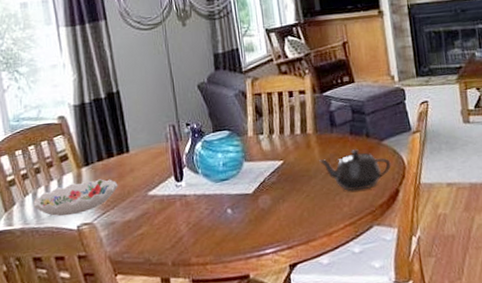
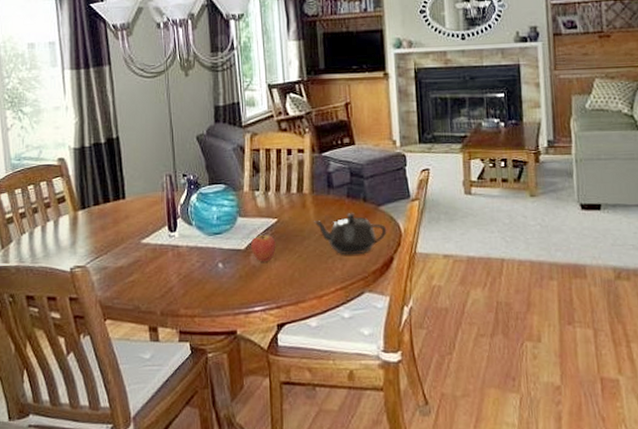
decorative bowl: present [33,179,118,217] -> none [29,223,112,257]
fruit: none [258,173,284,205] -> present [251,230,276,262]

